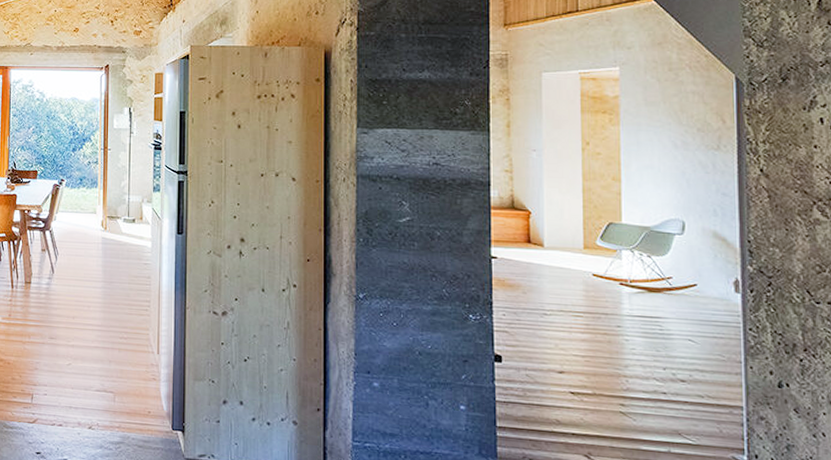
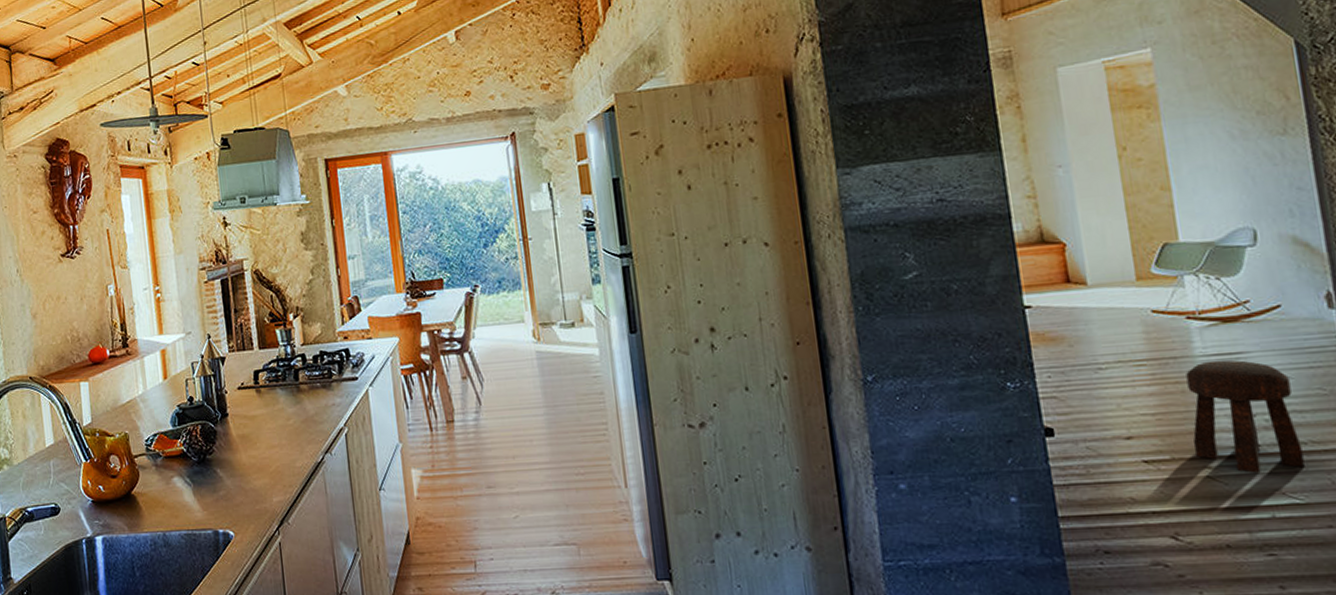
stool: none [613,320,699,416] -> present [1186,360,1305,473]

